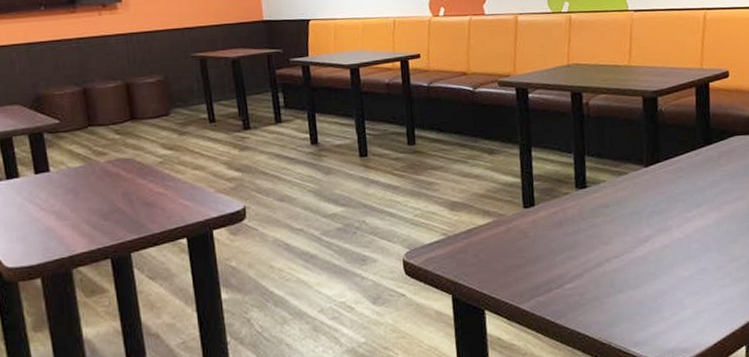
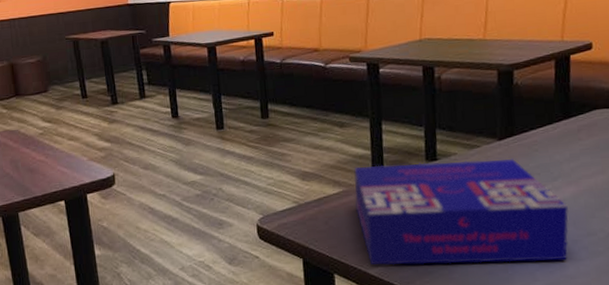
board game: none [504,185,713,299] -> present [354,158,569,265]

